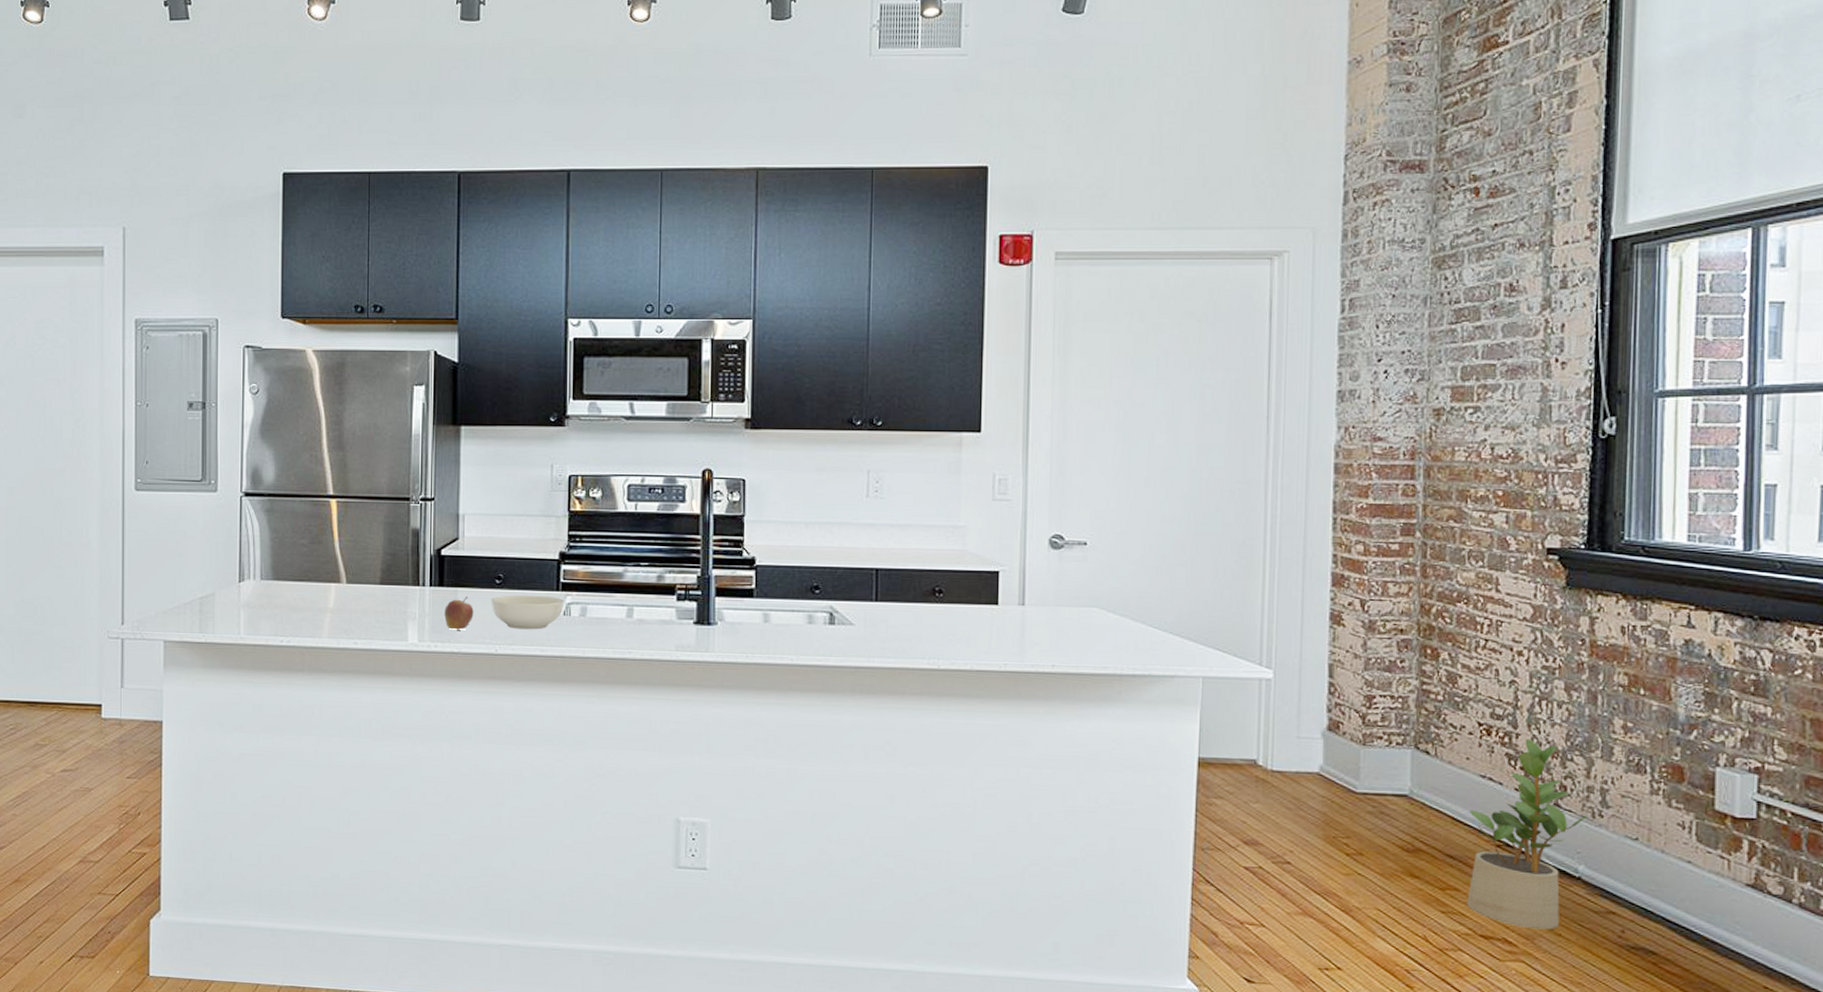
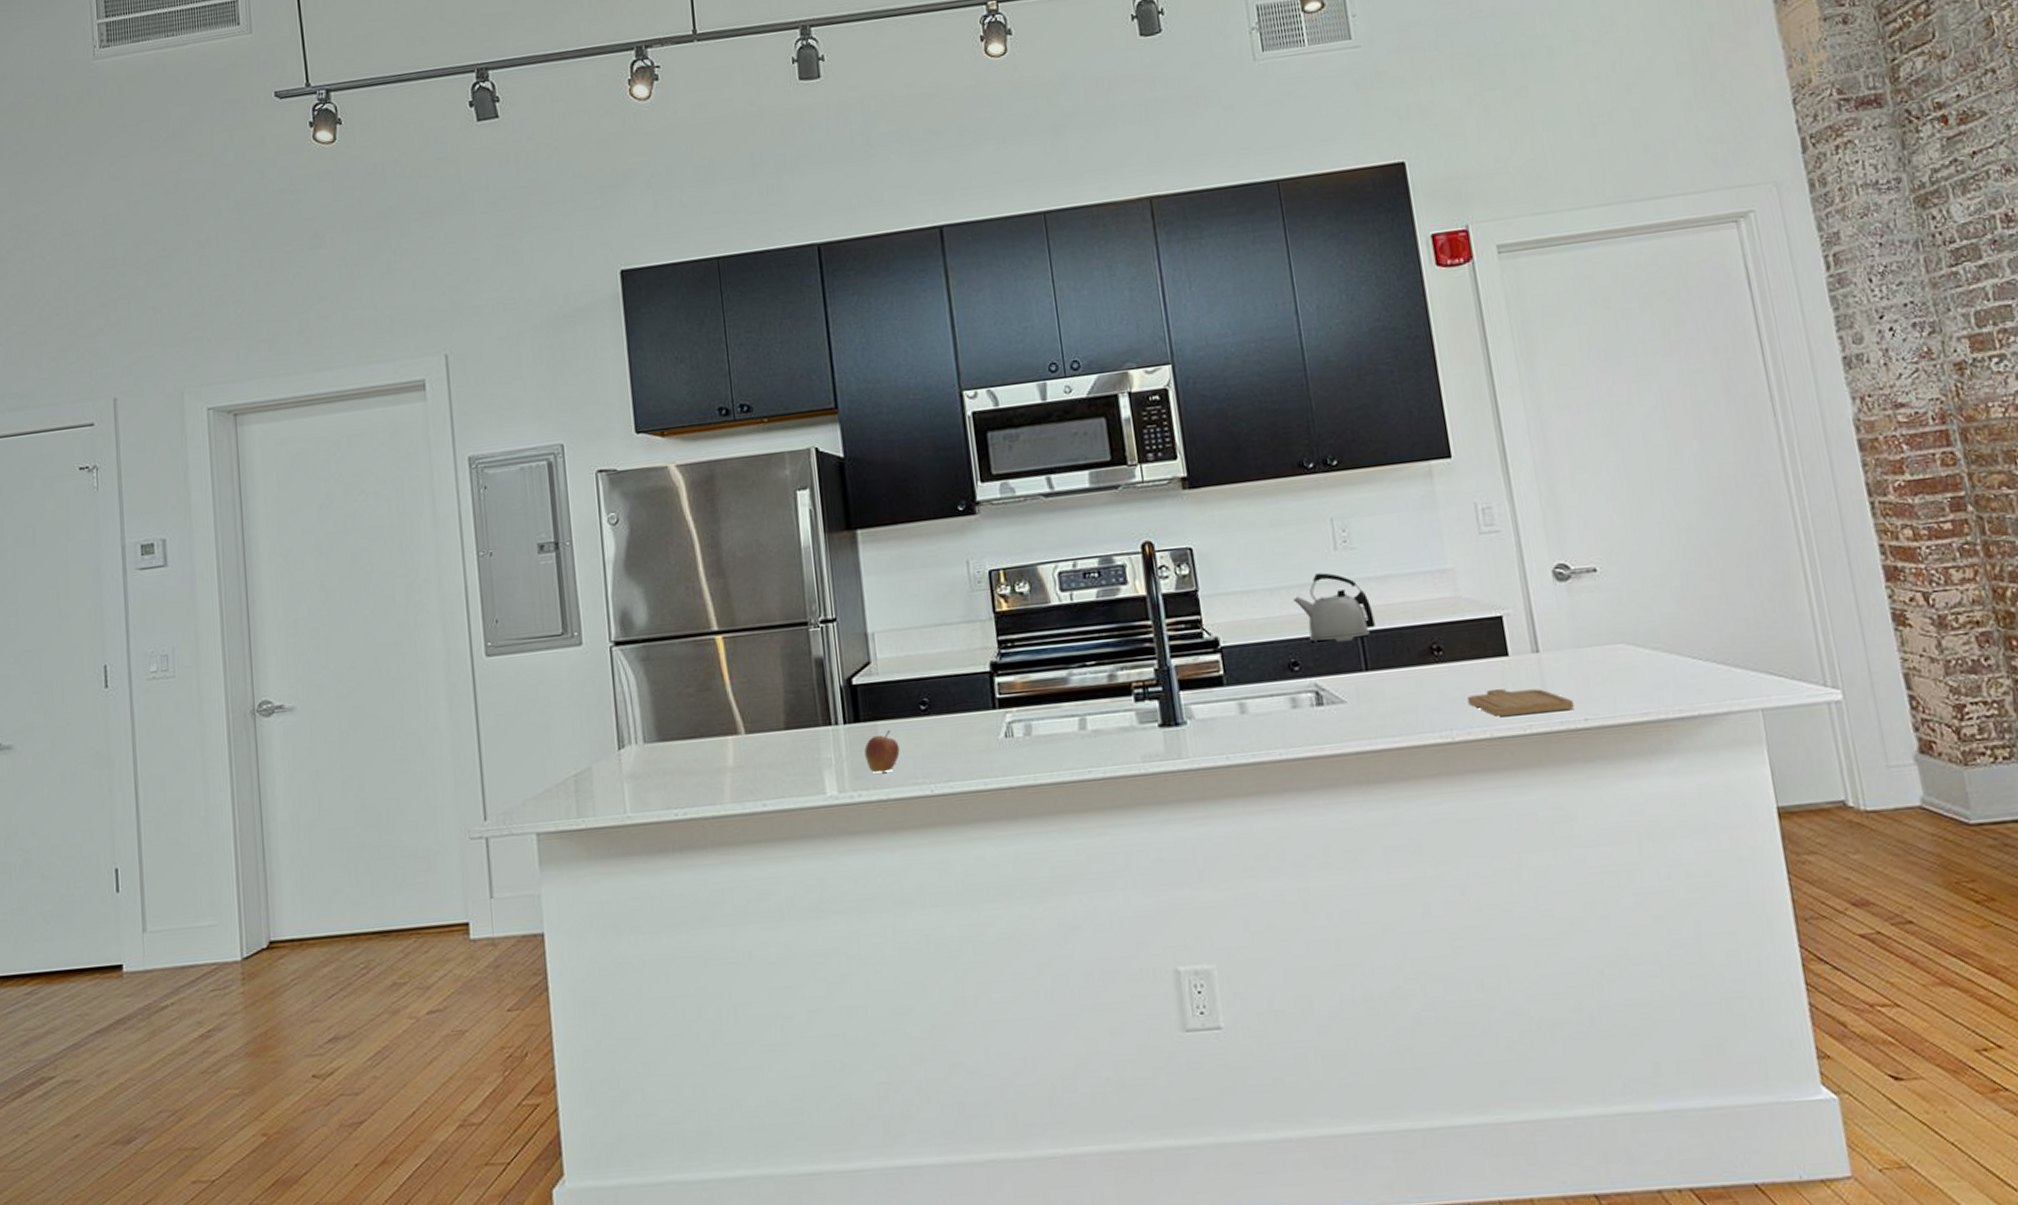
bowl: present [491,595,564,630] -> none [917,716,1004,763]
kettle: none [824,515,890,576] -> present [1293,572,1375,643]
chopping board: none [956,631,1045,655] -> present [1467,689,1574,716]

